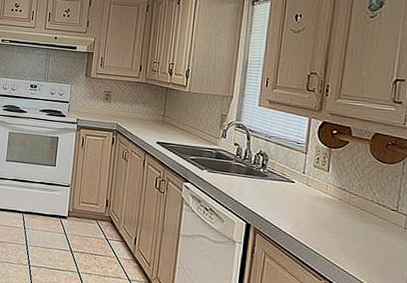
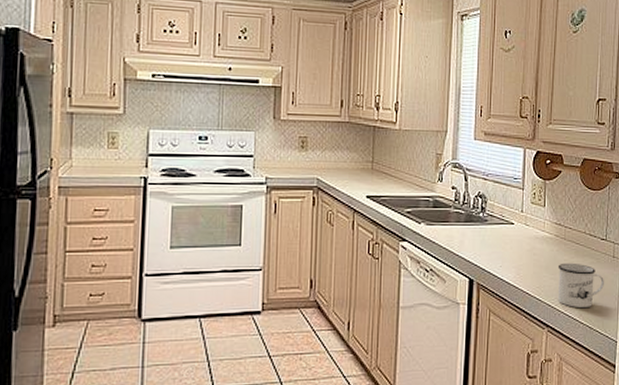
mug: none [338,225,394,271] -> present [557,263,605,309]

